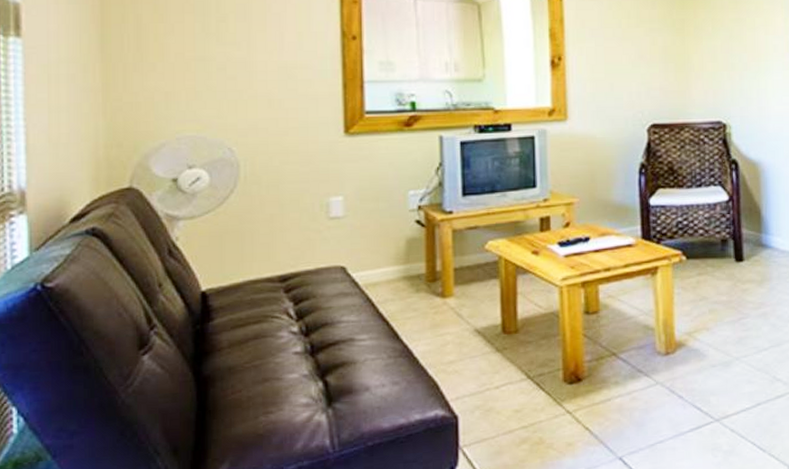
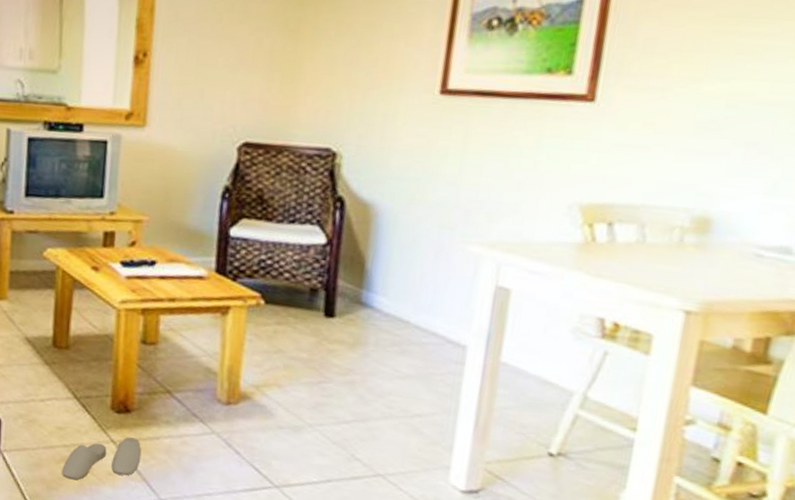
slippers: none [523,404,596,460] -> present [62,437,142,481]

